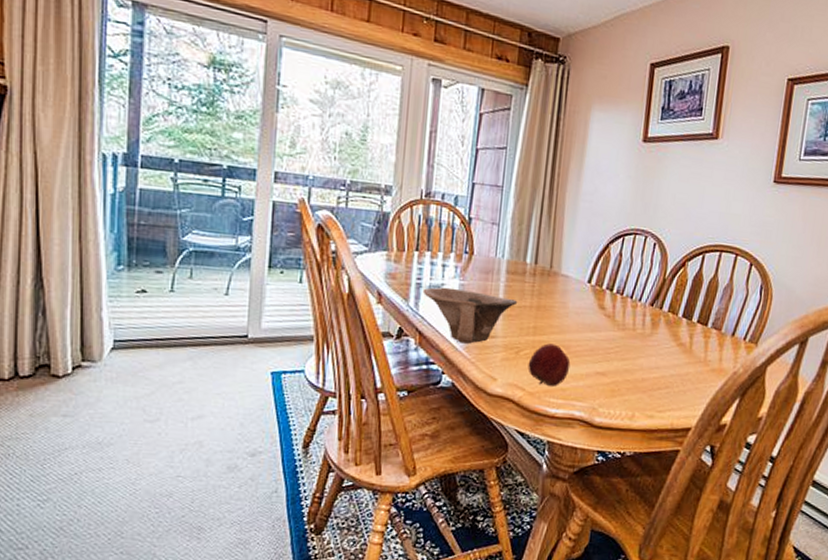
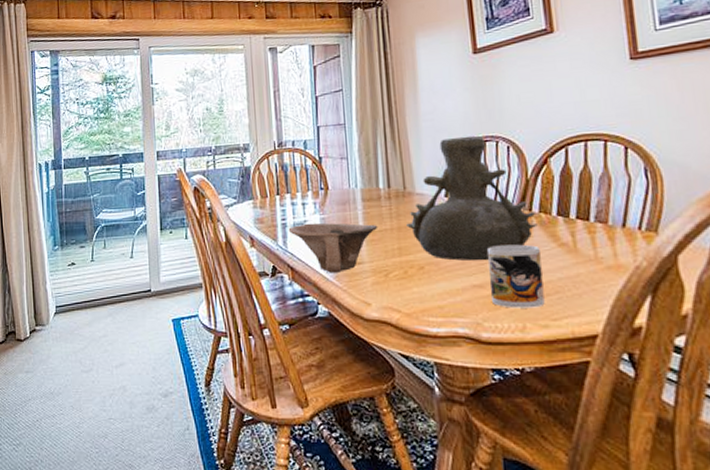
apple: present [527,343,571,386] -> none [399,262,444,305]
vase: none [546,224,664,351] -> present [406,135,537,261]
mug: none [609,337,661,399] -> present [488,244,545,309]

